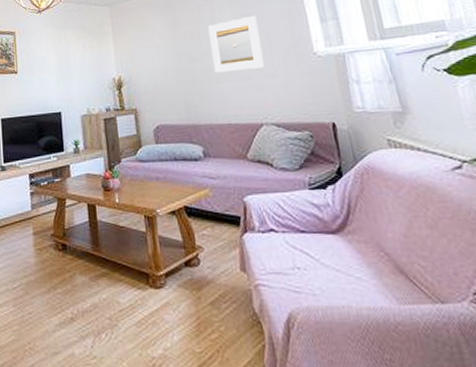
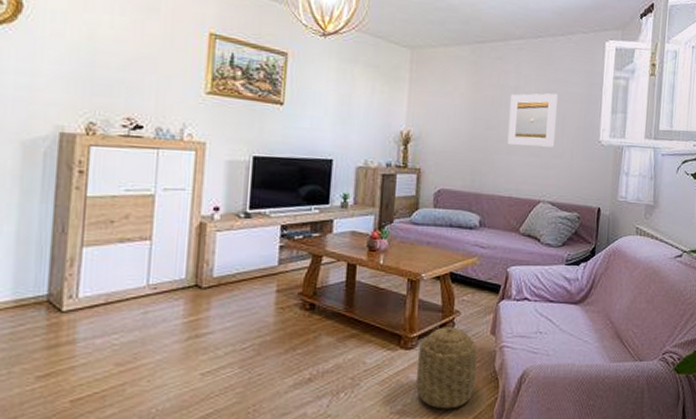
basket: none [168,264,237,356] -> present [416,327,478,409]

